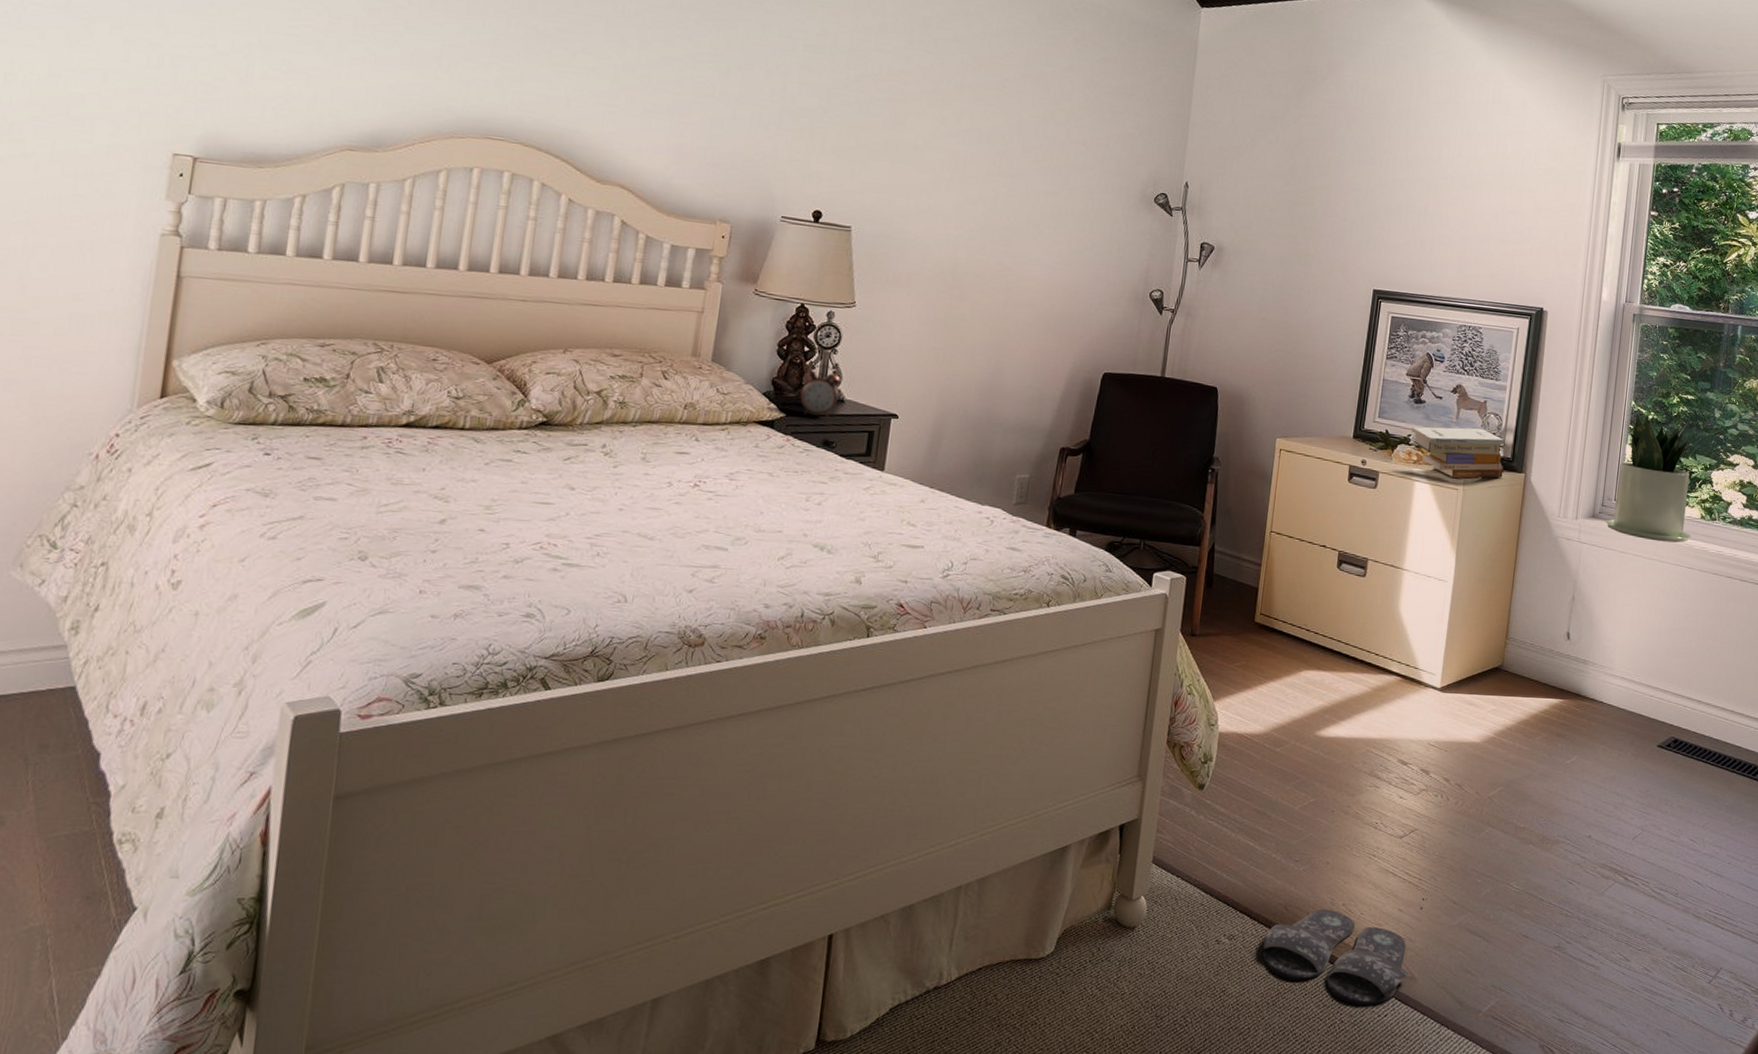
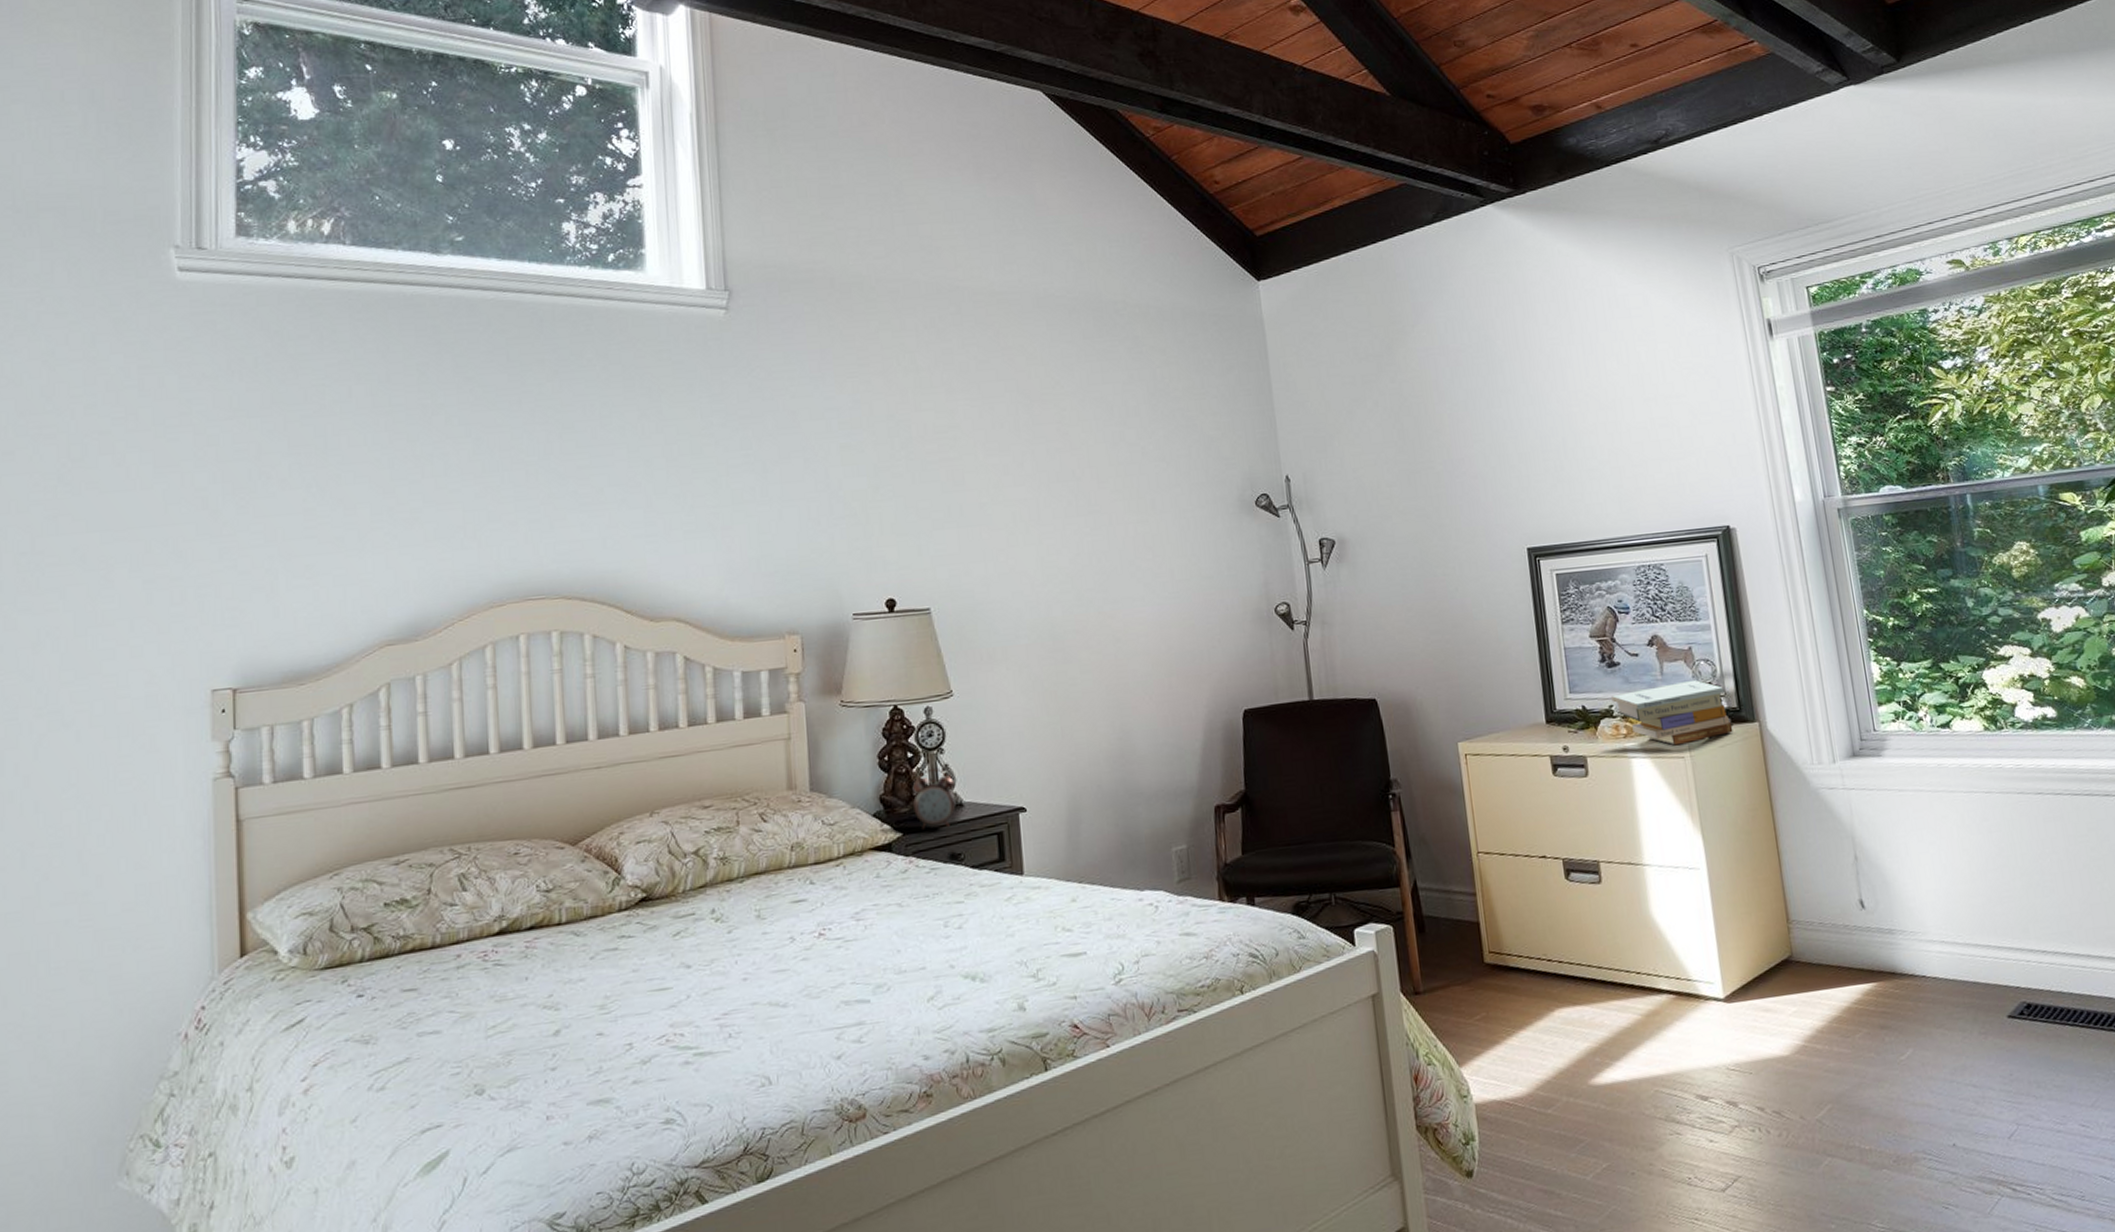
planter: present [1605,415,1695,543] -> none [1865,618,1979,770]

